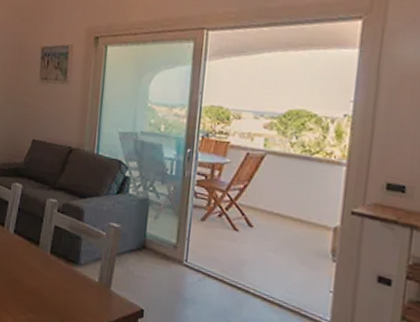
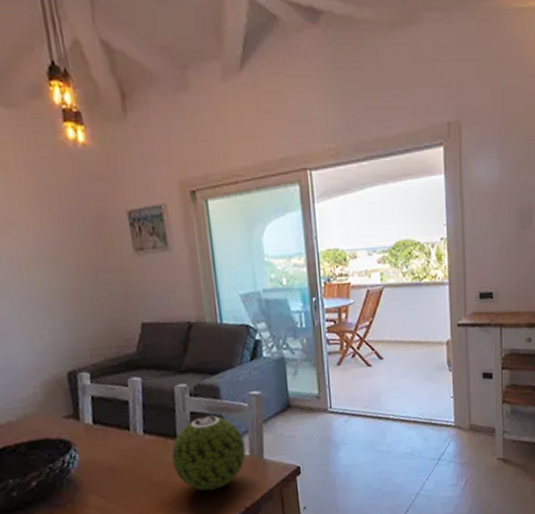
decorative ball: none [31,233,97,304] -> present [171,415,246,492]

